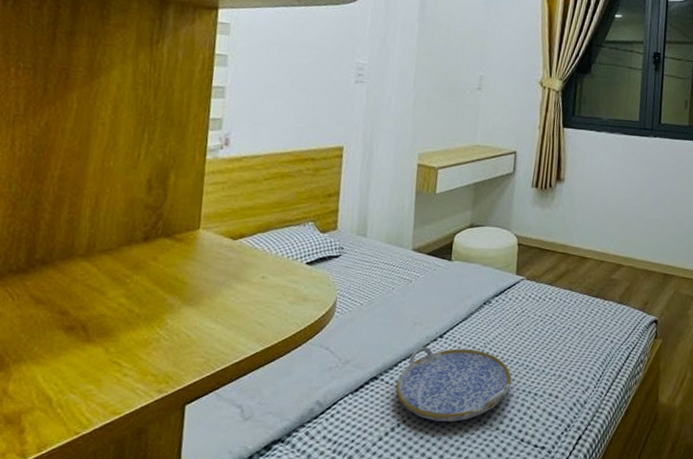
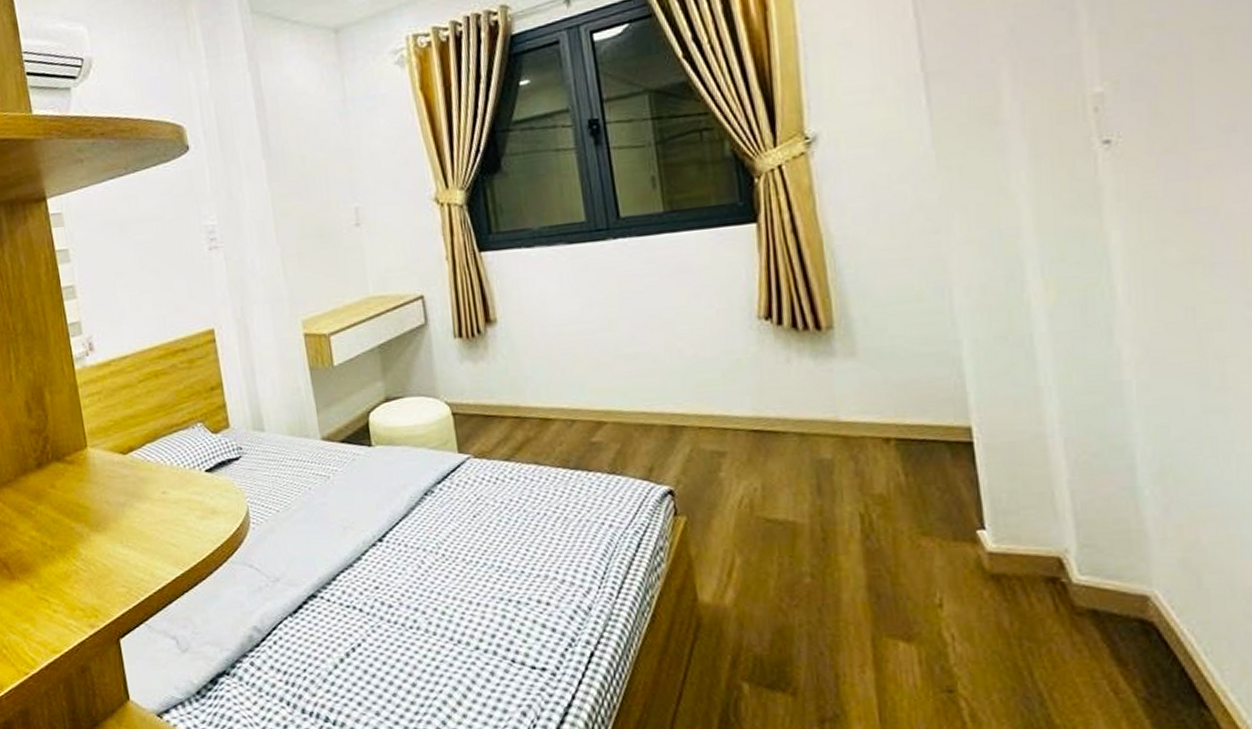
serving tray: present [396,347,512,422] -> none [339,553,483,643]

